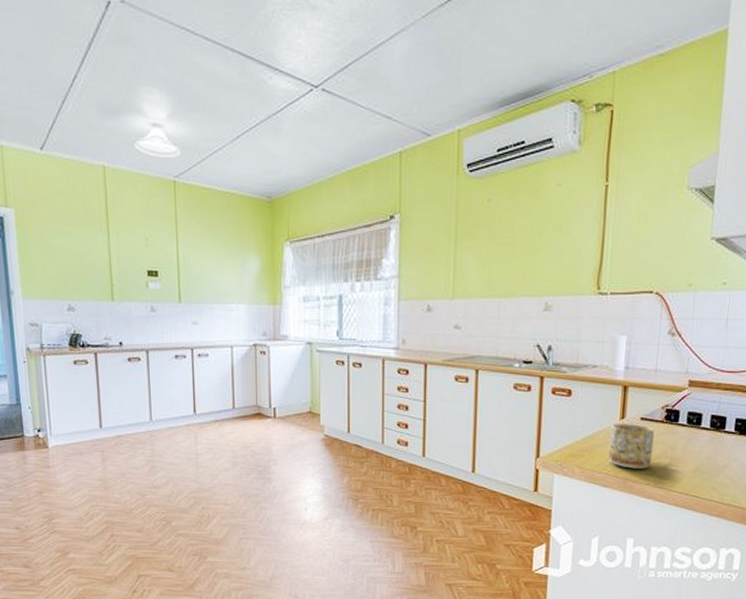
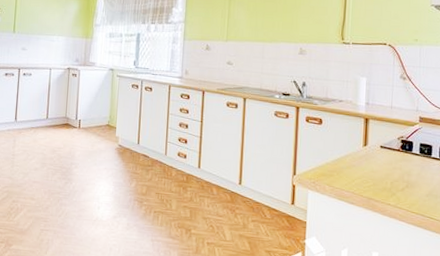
mug: present [608,424,655,469] -> none [354,150,393,190]

